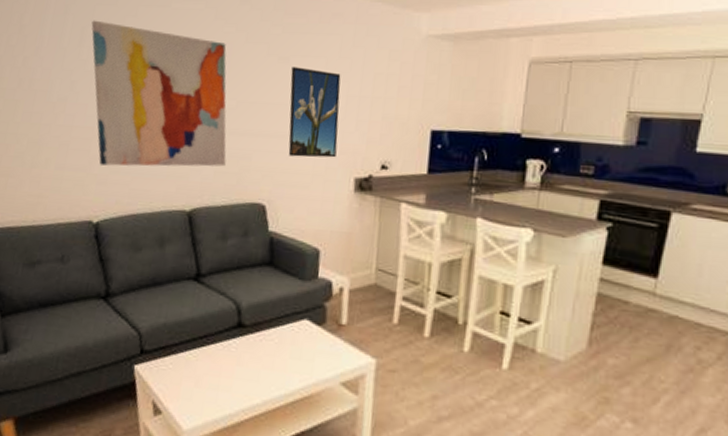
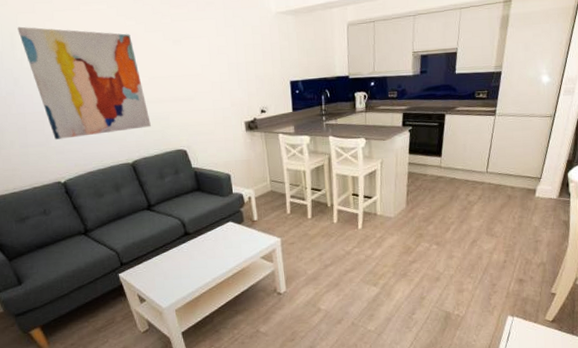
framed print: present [288,67,341,158] -> none [184,46,229,113]

